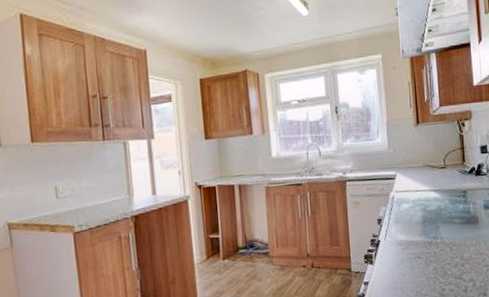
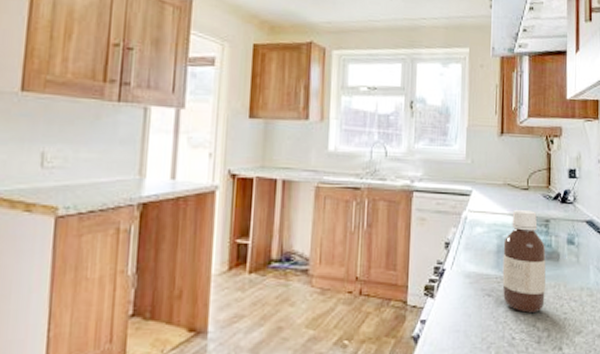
bottle: none [428,184,468,269] -> present [502,209,546,313]

